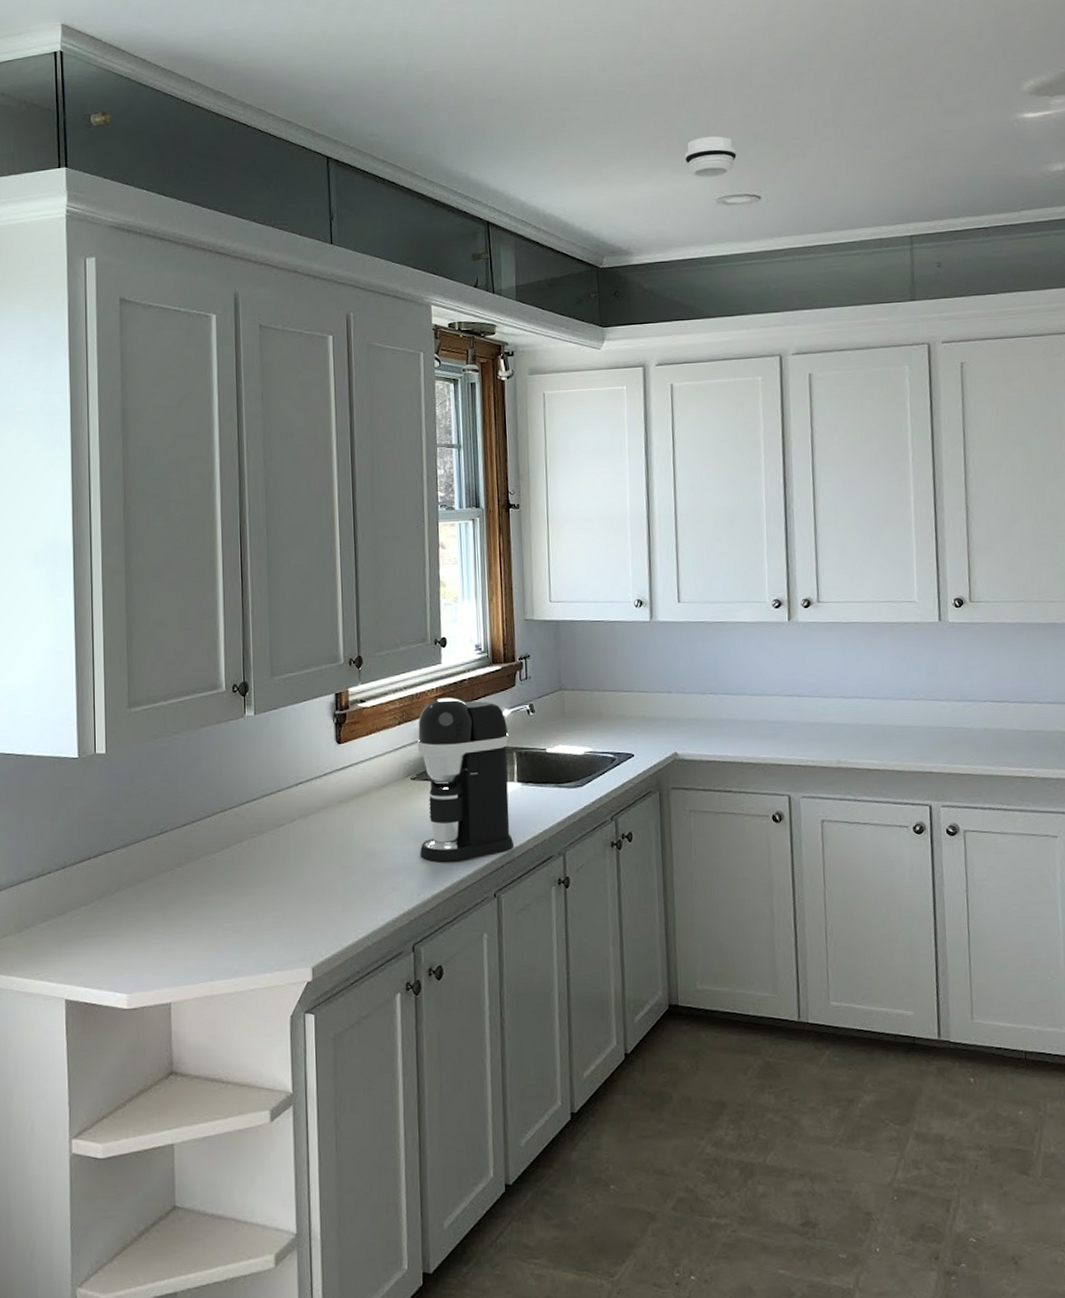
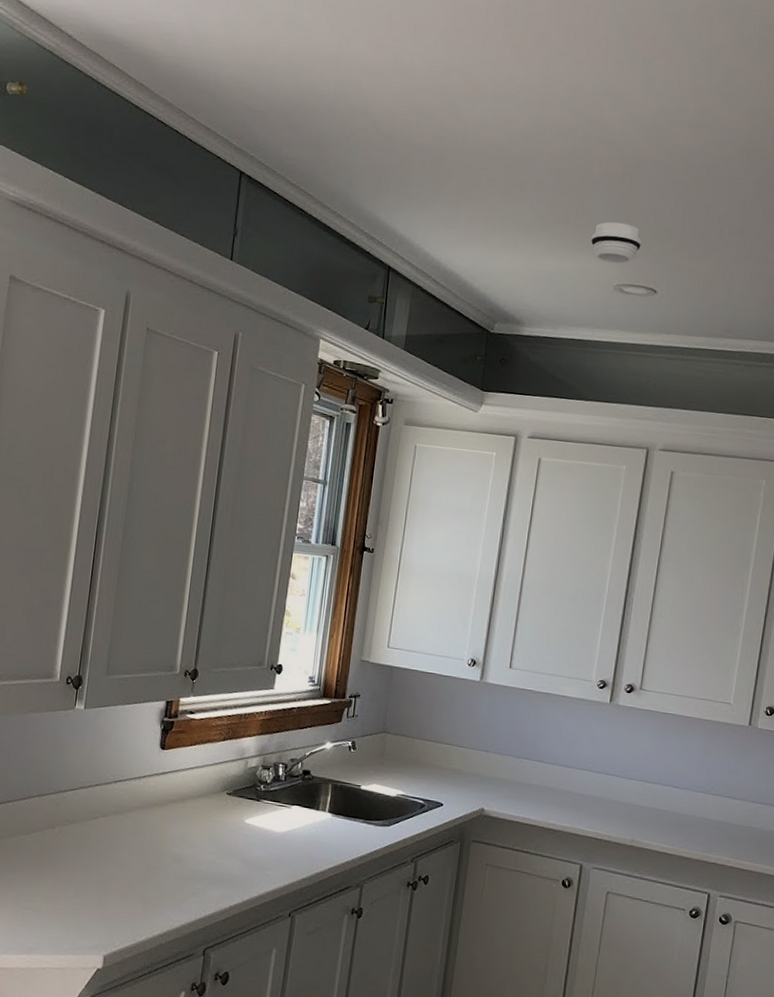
coffee maker: present [417,697,515,862] -> none [224,721,328,878]

